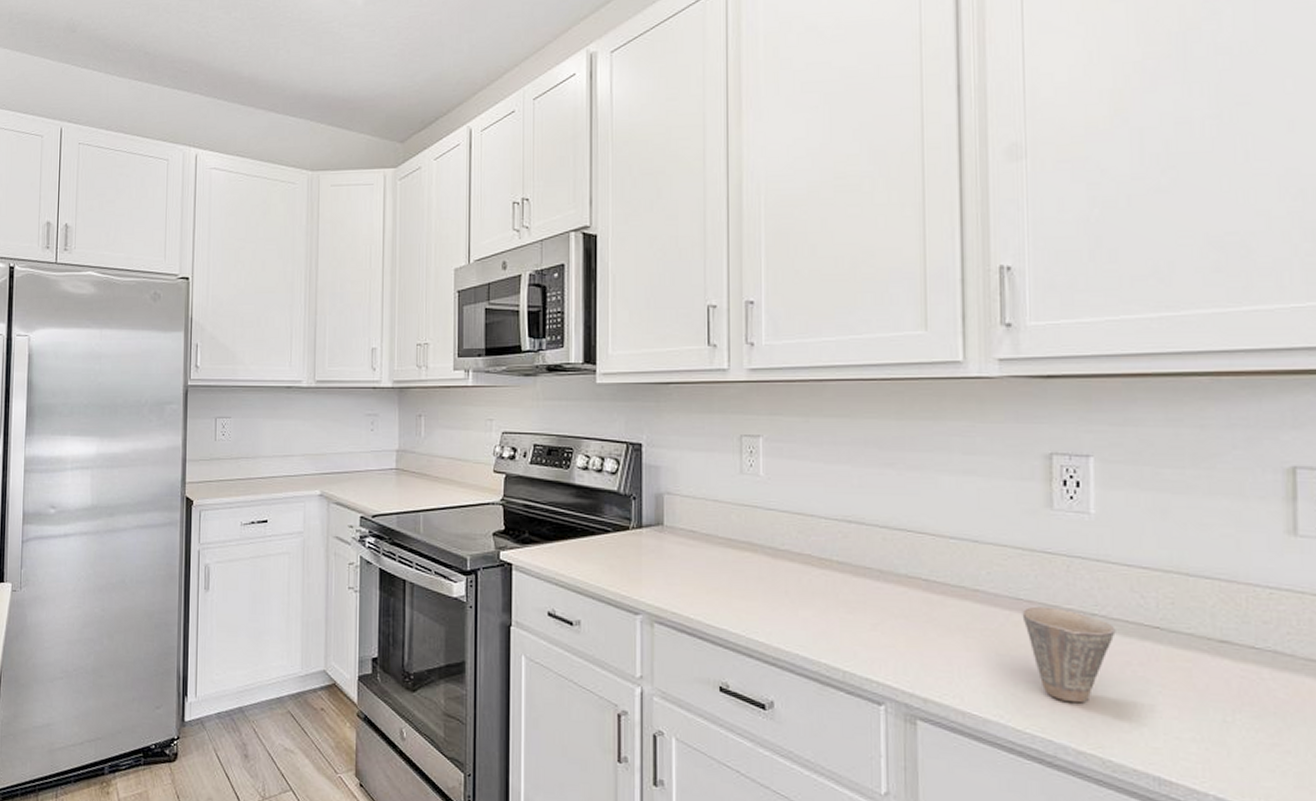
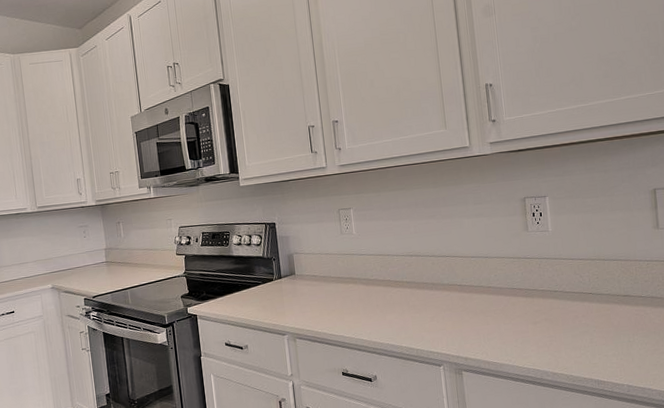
cup: present [1022,606,1116,704] -> none [516,290,569,346]

